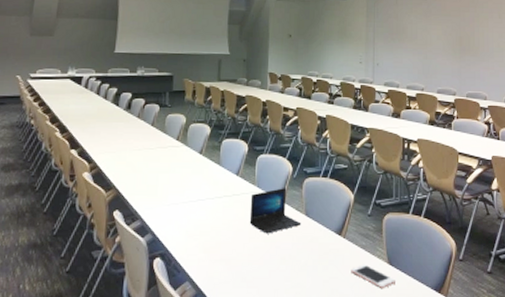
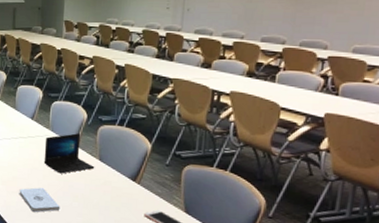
notepad: none [223,252,267,281] -> present [19,187,61,212]

